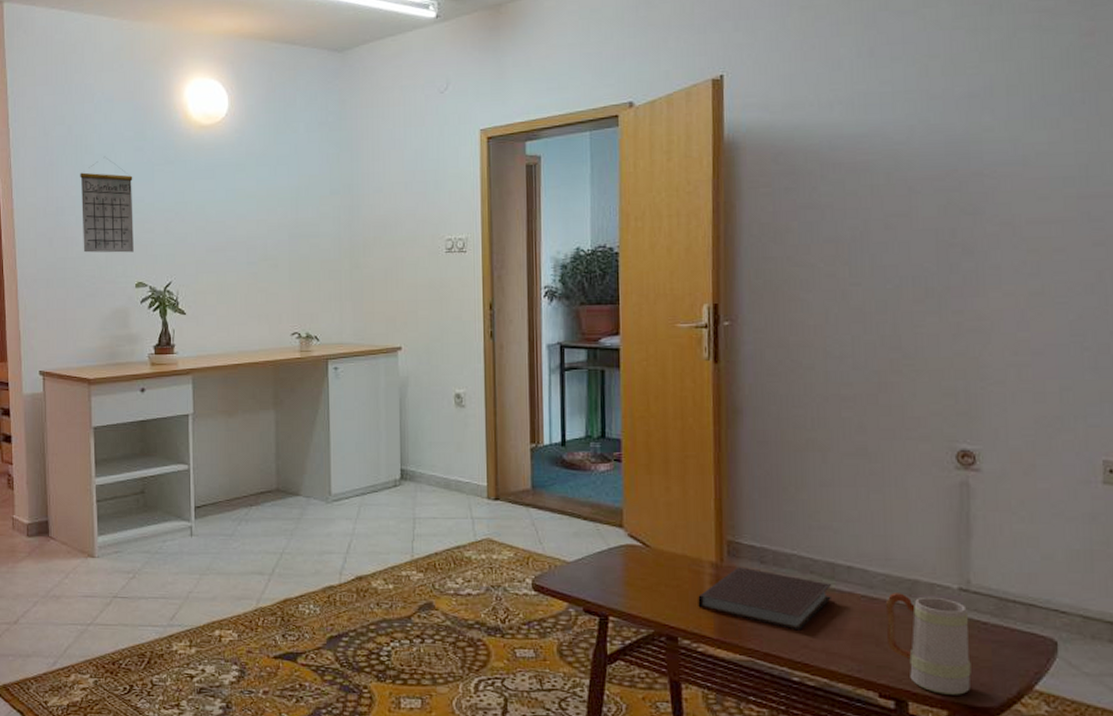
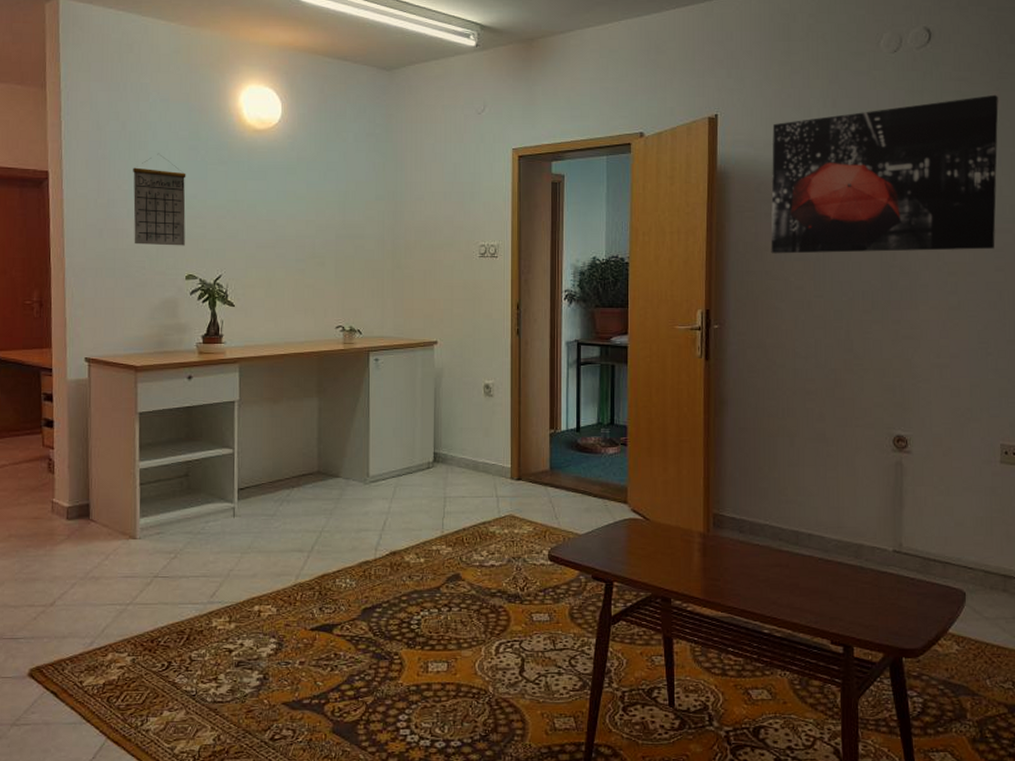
notebook: present [698,567,832,631] -> none [688,536,796,590]
wall art: none [792,26,1094,236] -> present [771,94,999,254]
mug: present [885,593,971,695] -> none [837,555,902,640]

